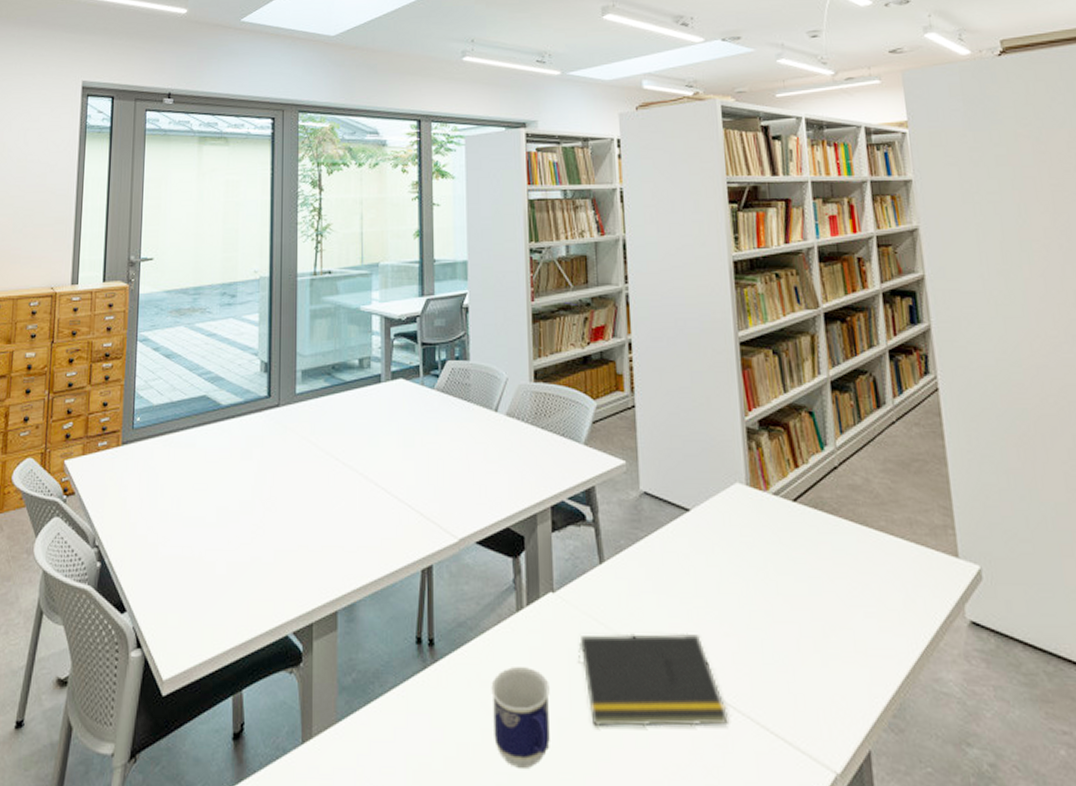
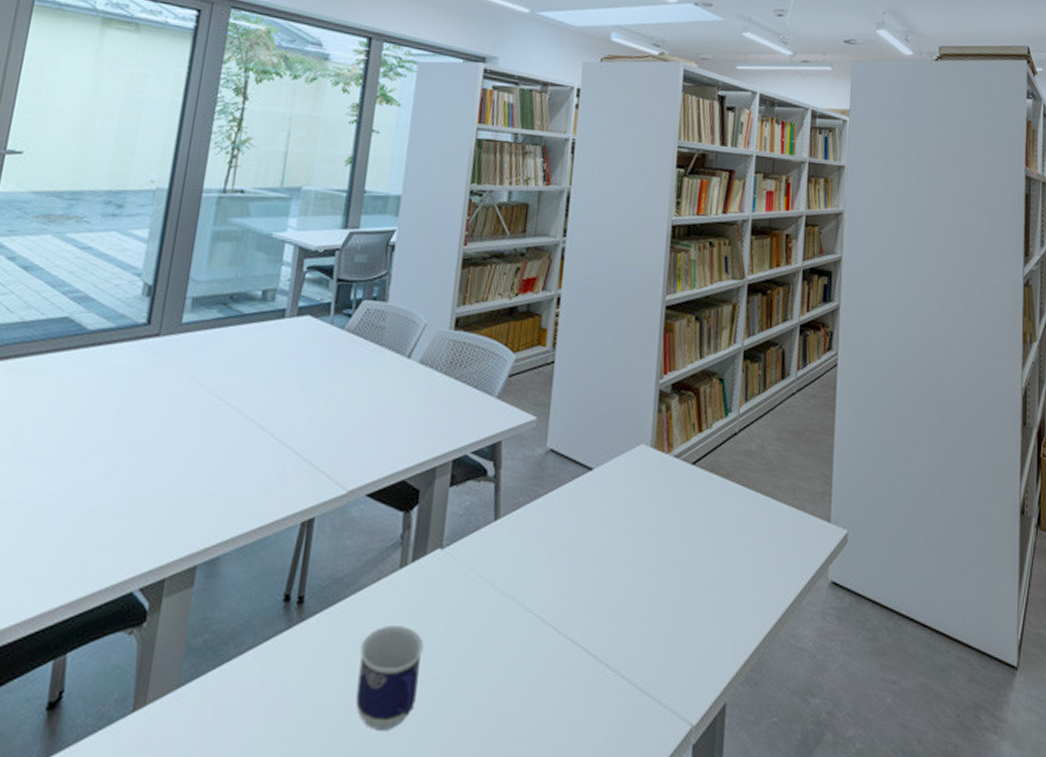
notepad: present [578,633,728,727] -> none [458,591,600,687]

